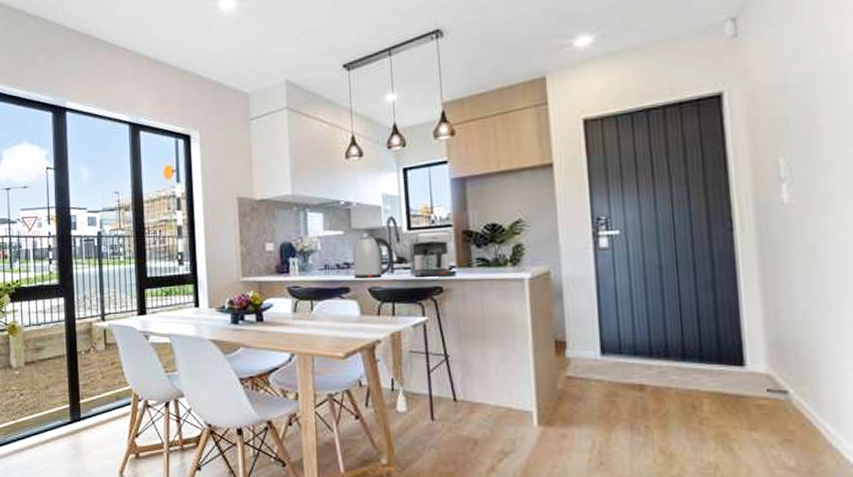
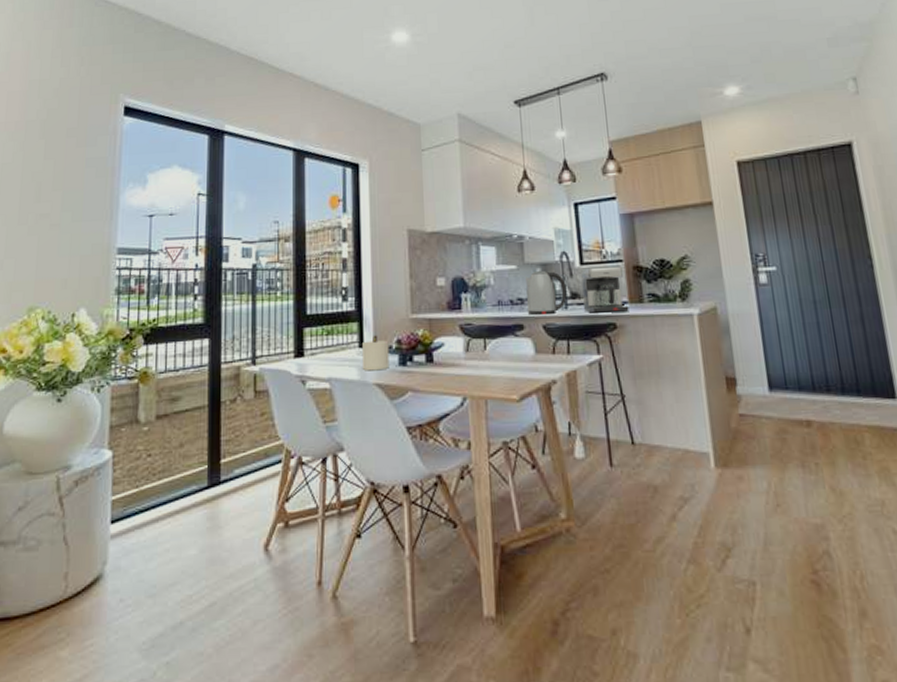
candle: none [198,296,223,328] -> present [362,335,390,371]

